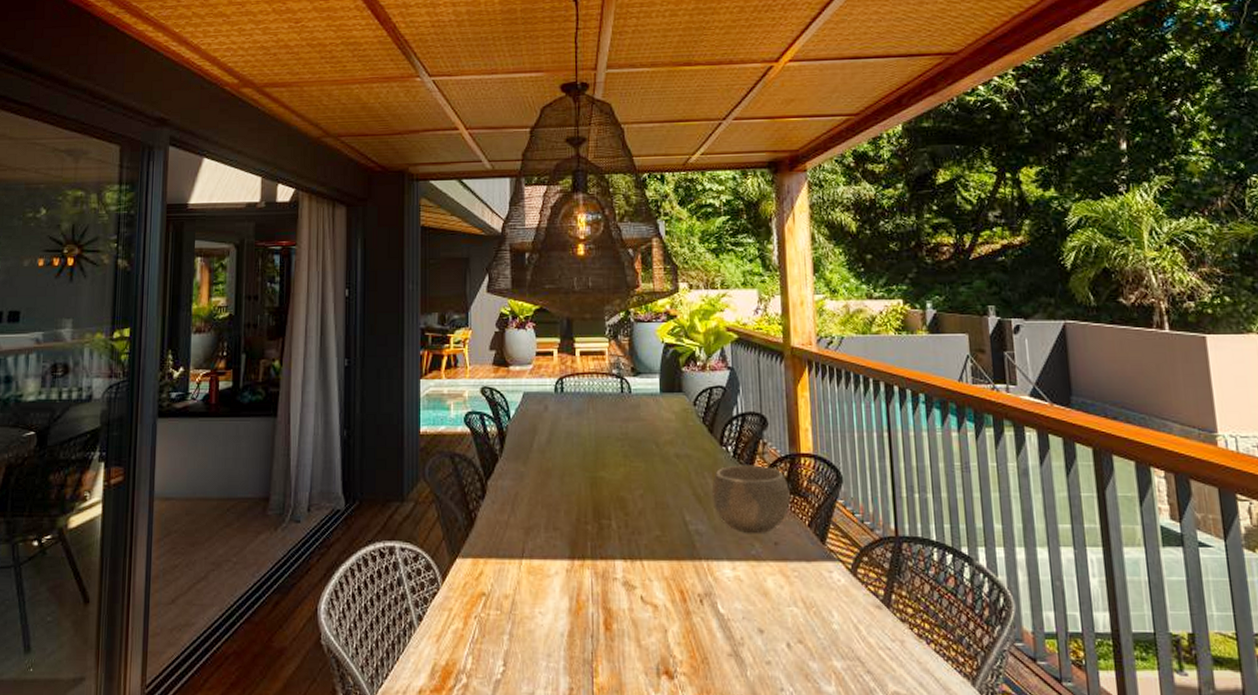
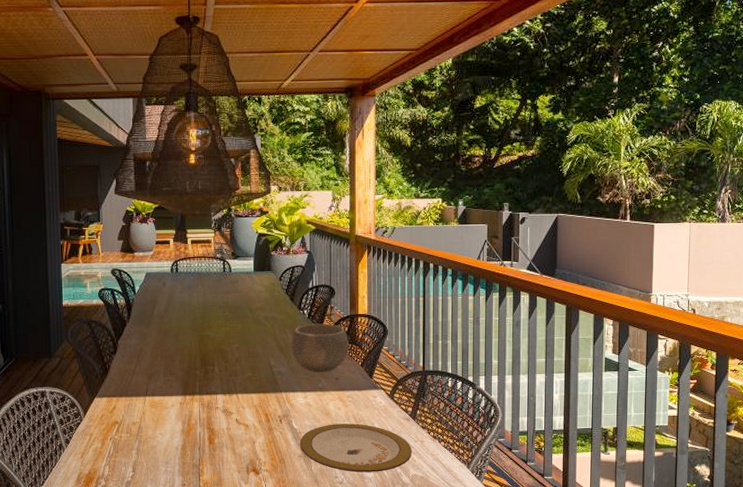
plate: none [728,609,890,685] -> present [299,423,413,473]

